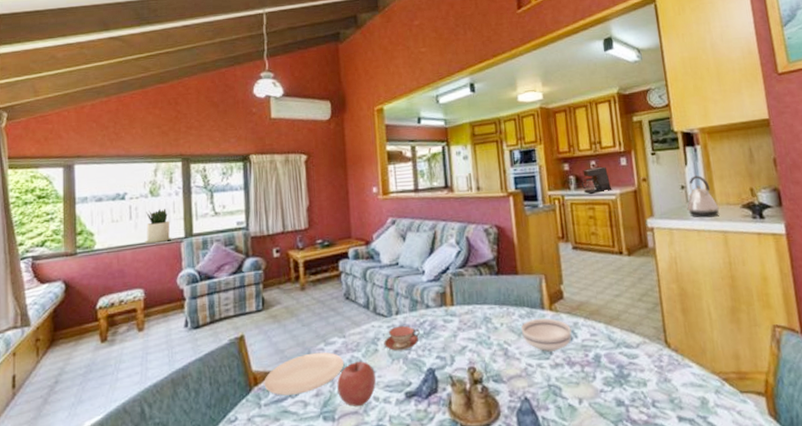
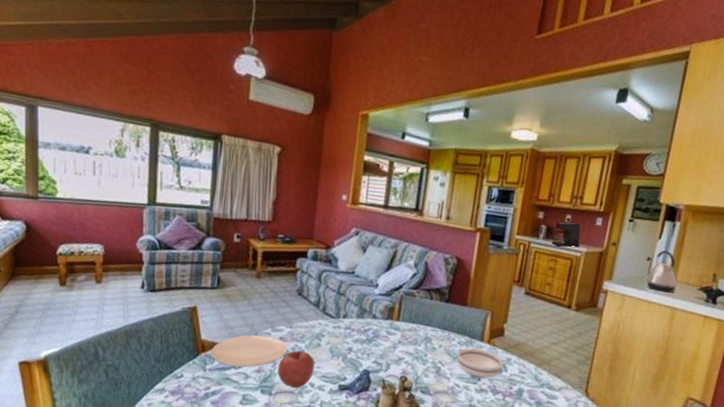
planter: present [145,209,172,244] -> none [107,170,135,205]
teacup: present [384,325,420,352] -> none [327,328,363,351]

